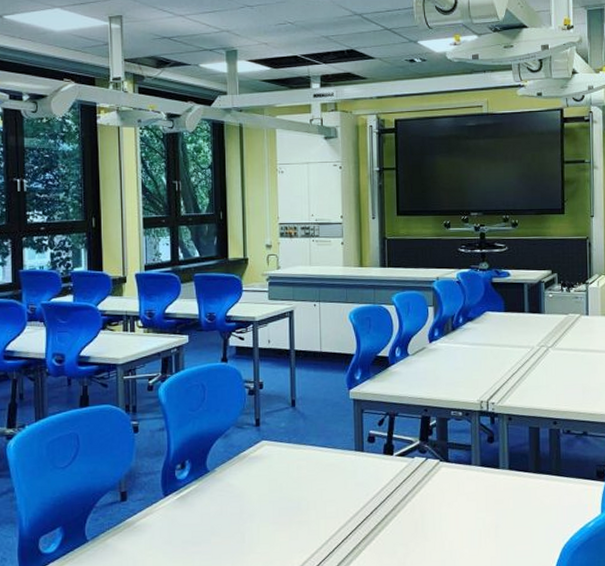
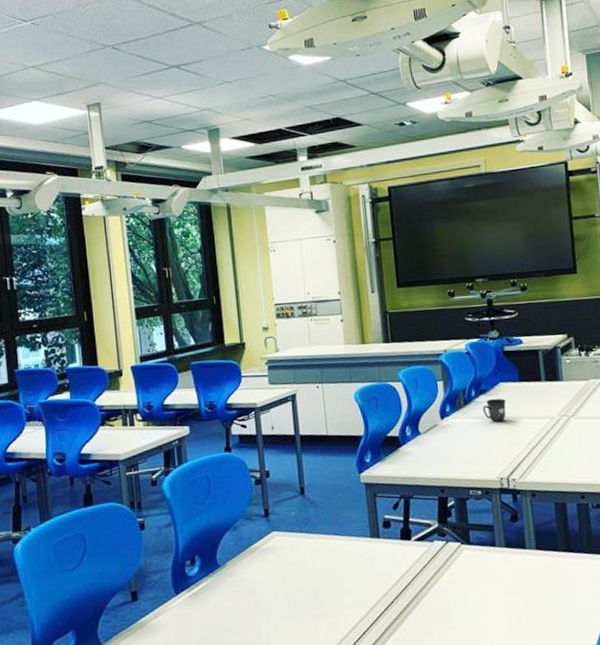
mug: none [468,326,491,348] -> present [482,398,506,422]

